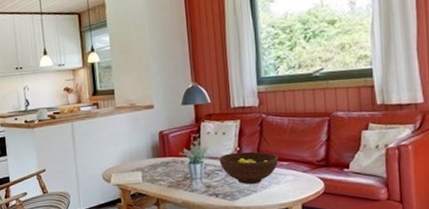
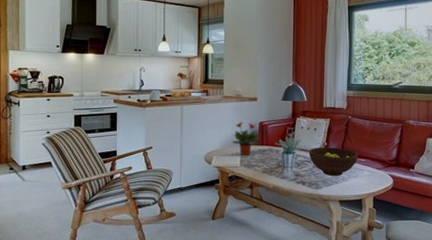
potted plant: none [130,133,161,171] -> present [232,122,259,156]

